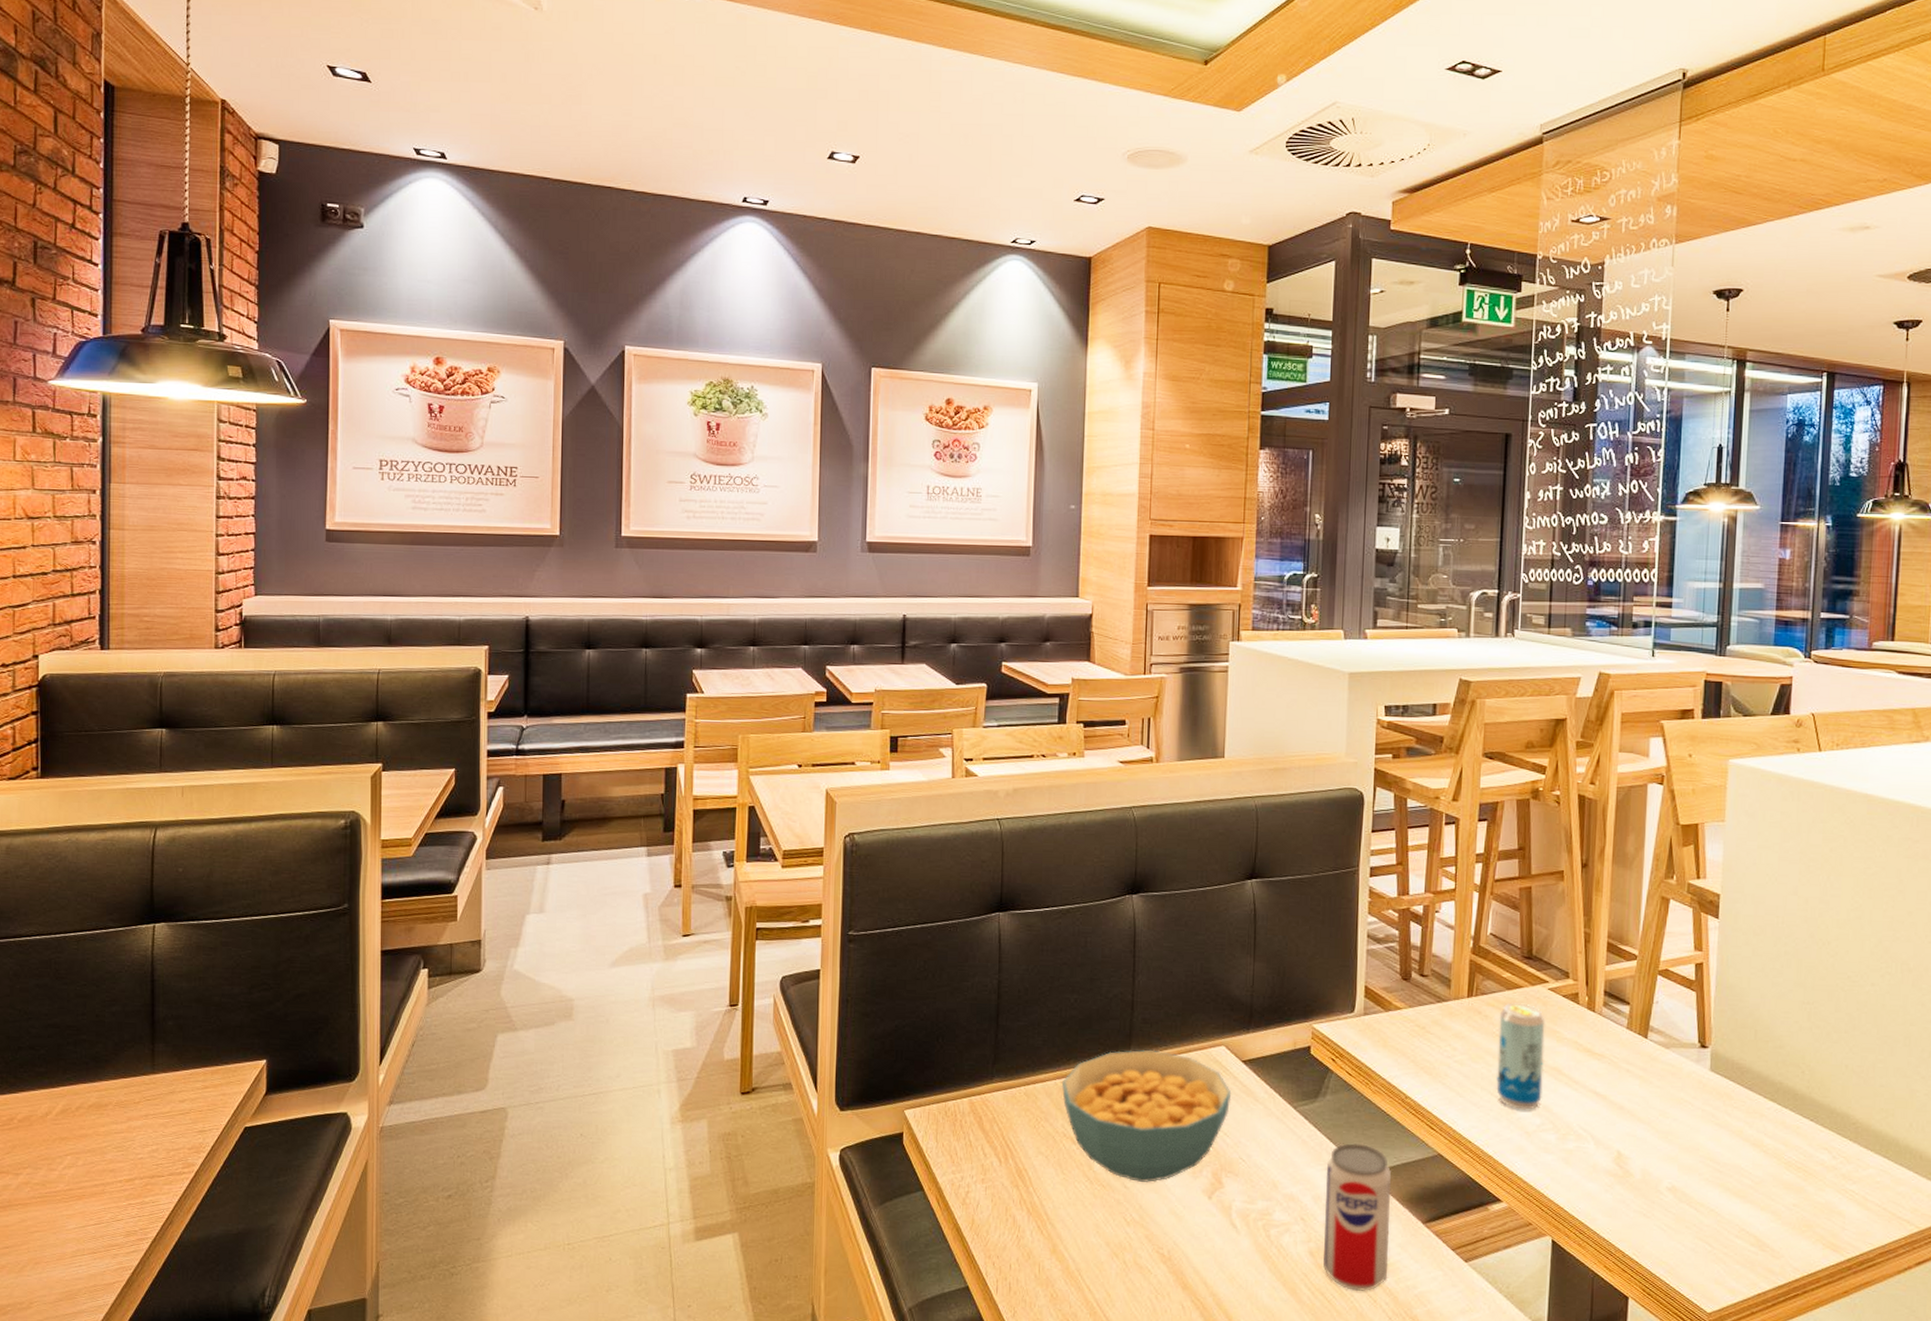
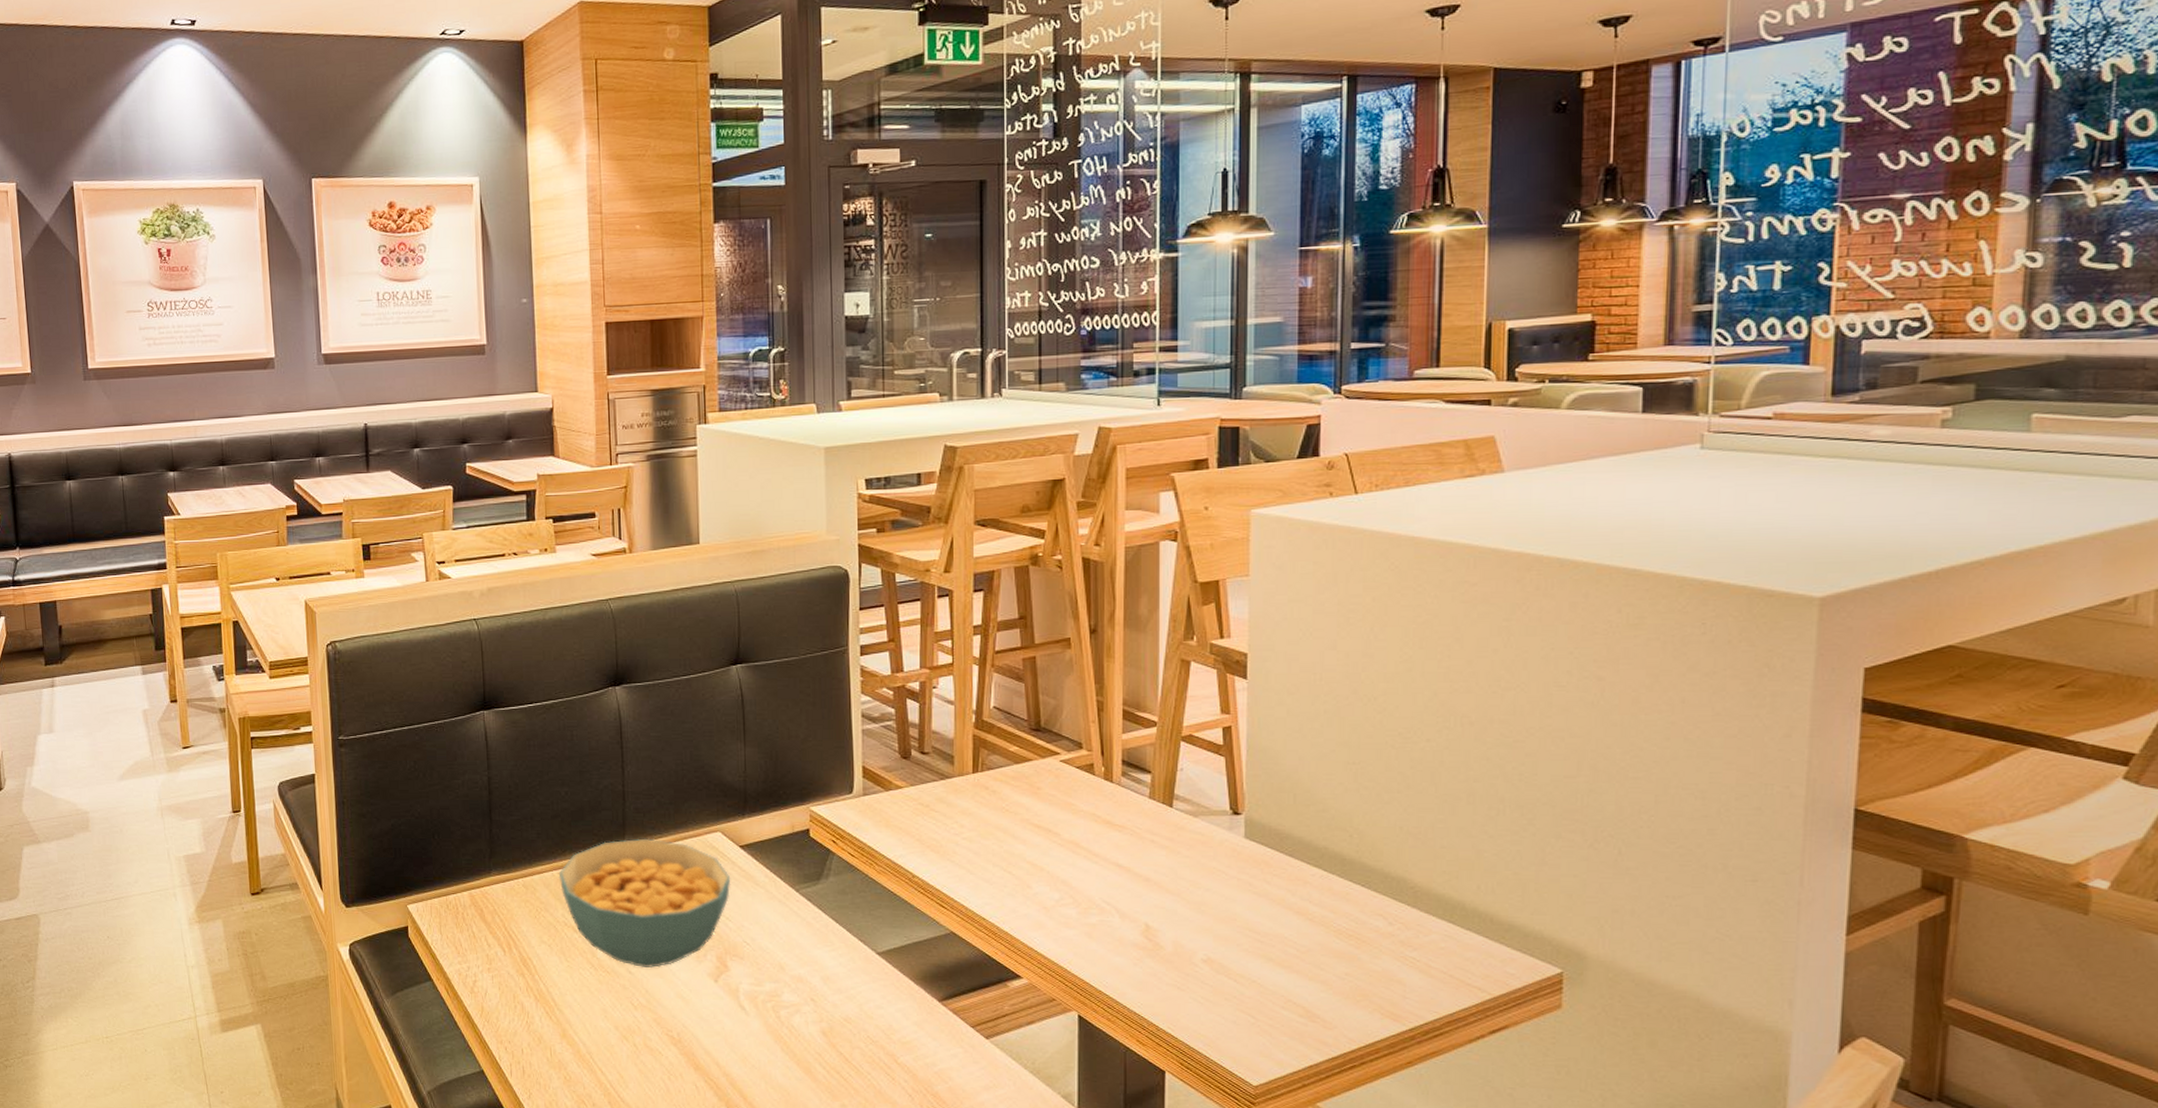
pop: present [1323,1142,1391,1291] -> none [833,923,905,1069]
beverage can: present [1496,1002,1545,1110] -> none [1008,776,1059,885]

